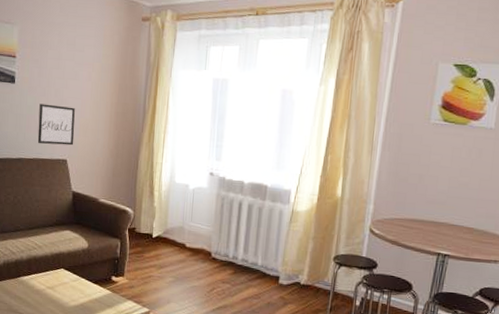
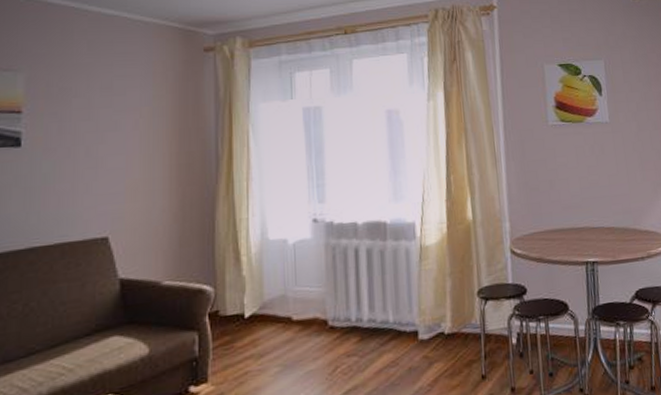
wall art: present [37,104,75,146] -> none [60,166,118,223]

